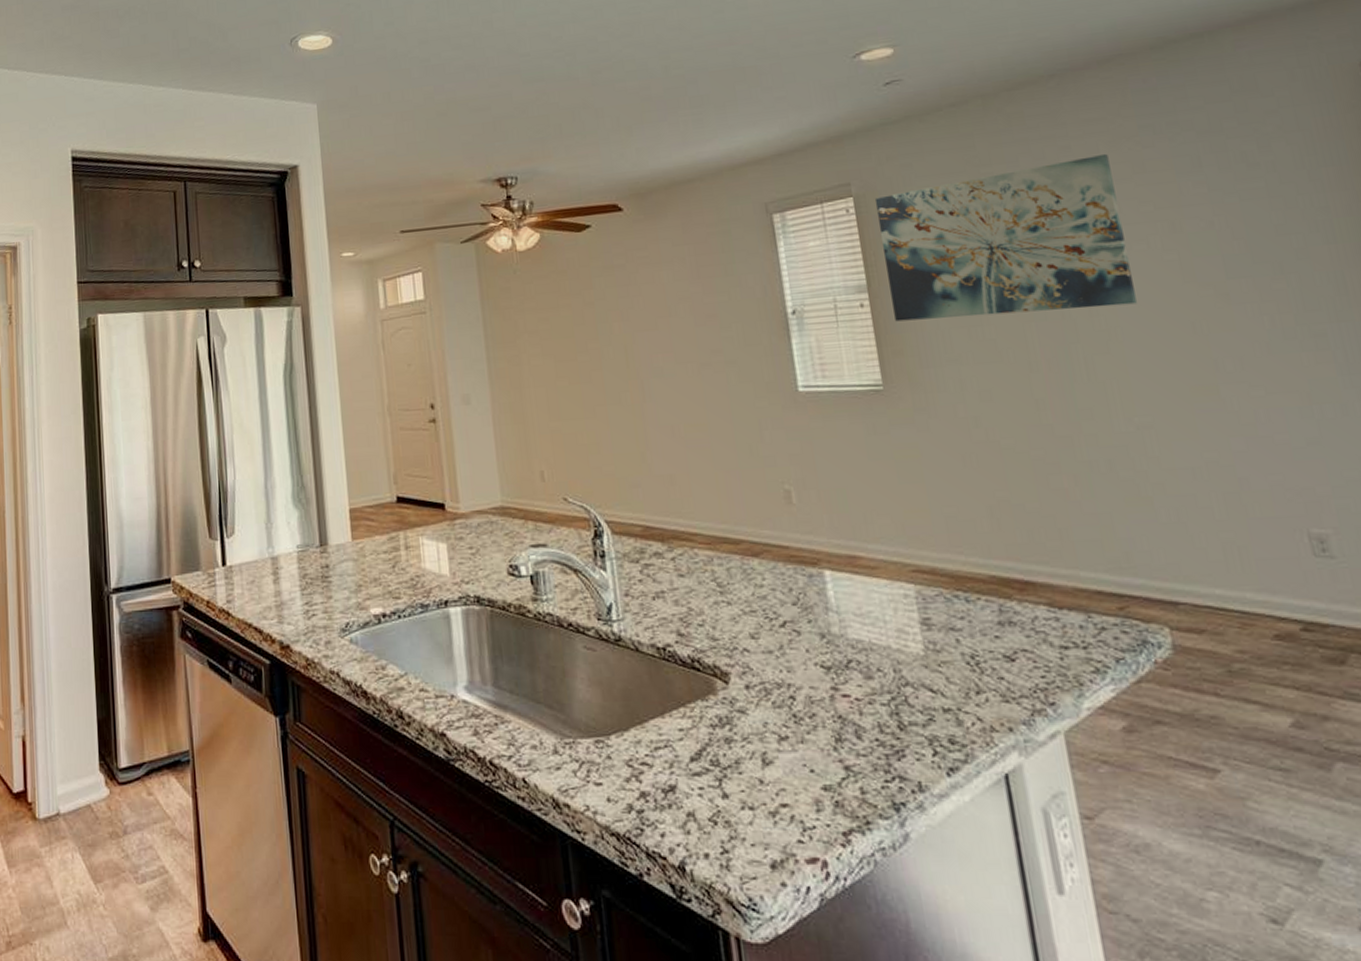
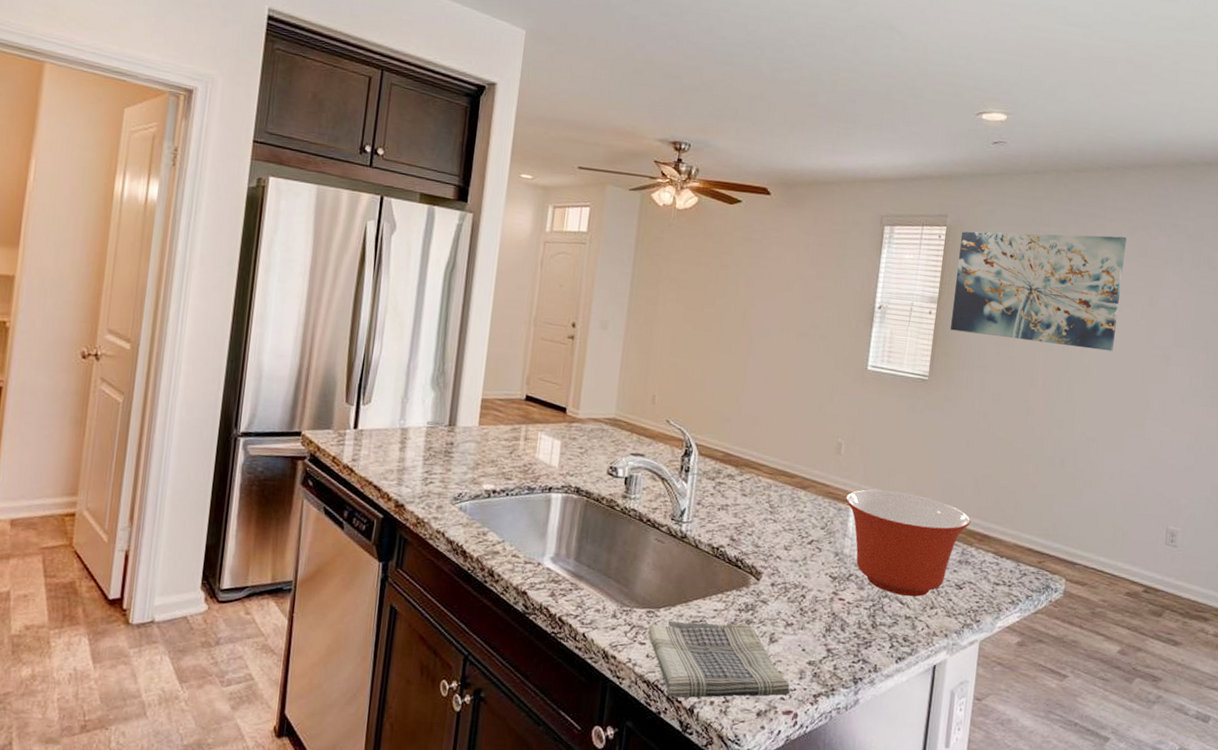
dish towel: none [601,744,809,853] -> present [648,620,790,699]
mixing bowl: none [815,540,1000,681] -> present [846,489,971,597]

